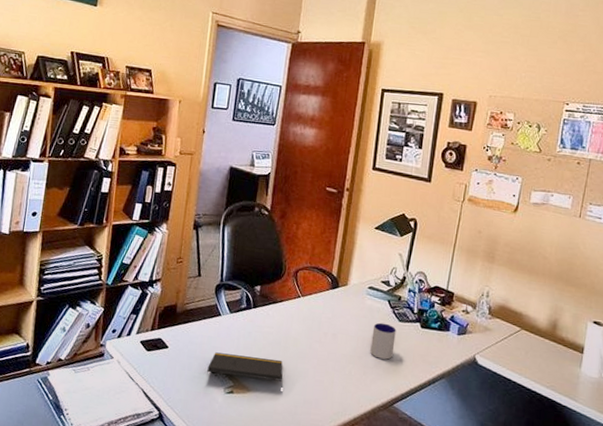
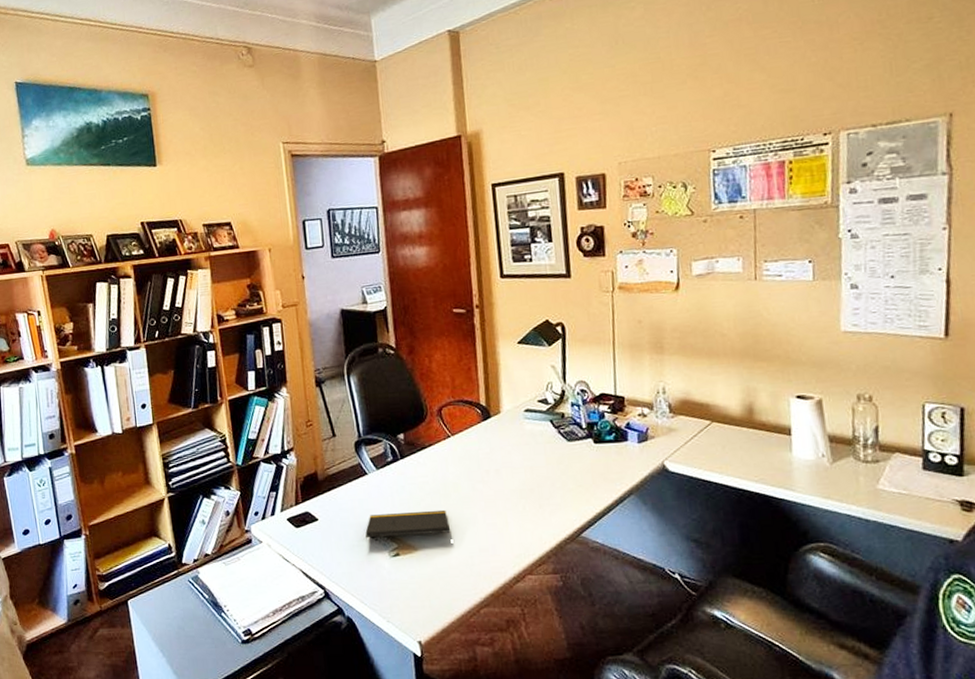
mug: present [370,322,396,360] -> none [539,446,568,487]

